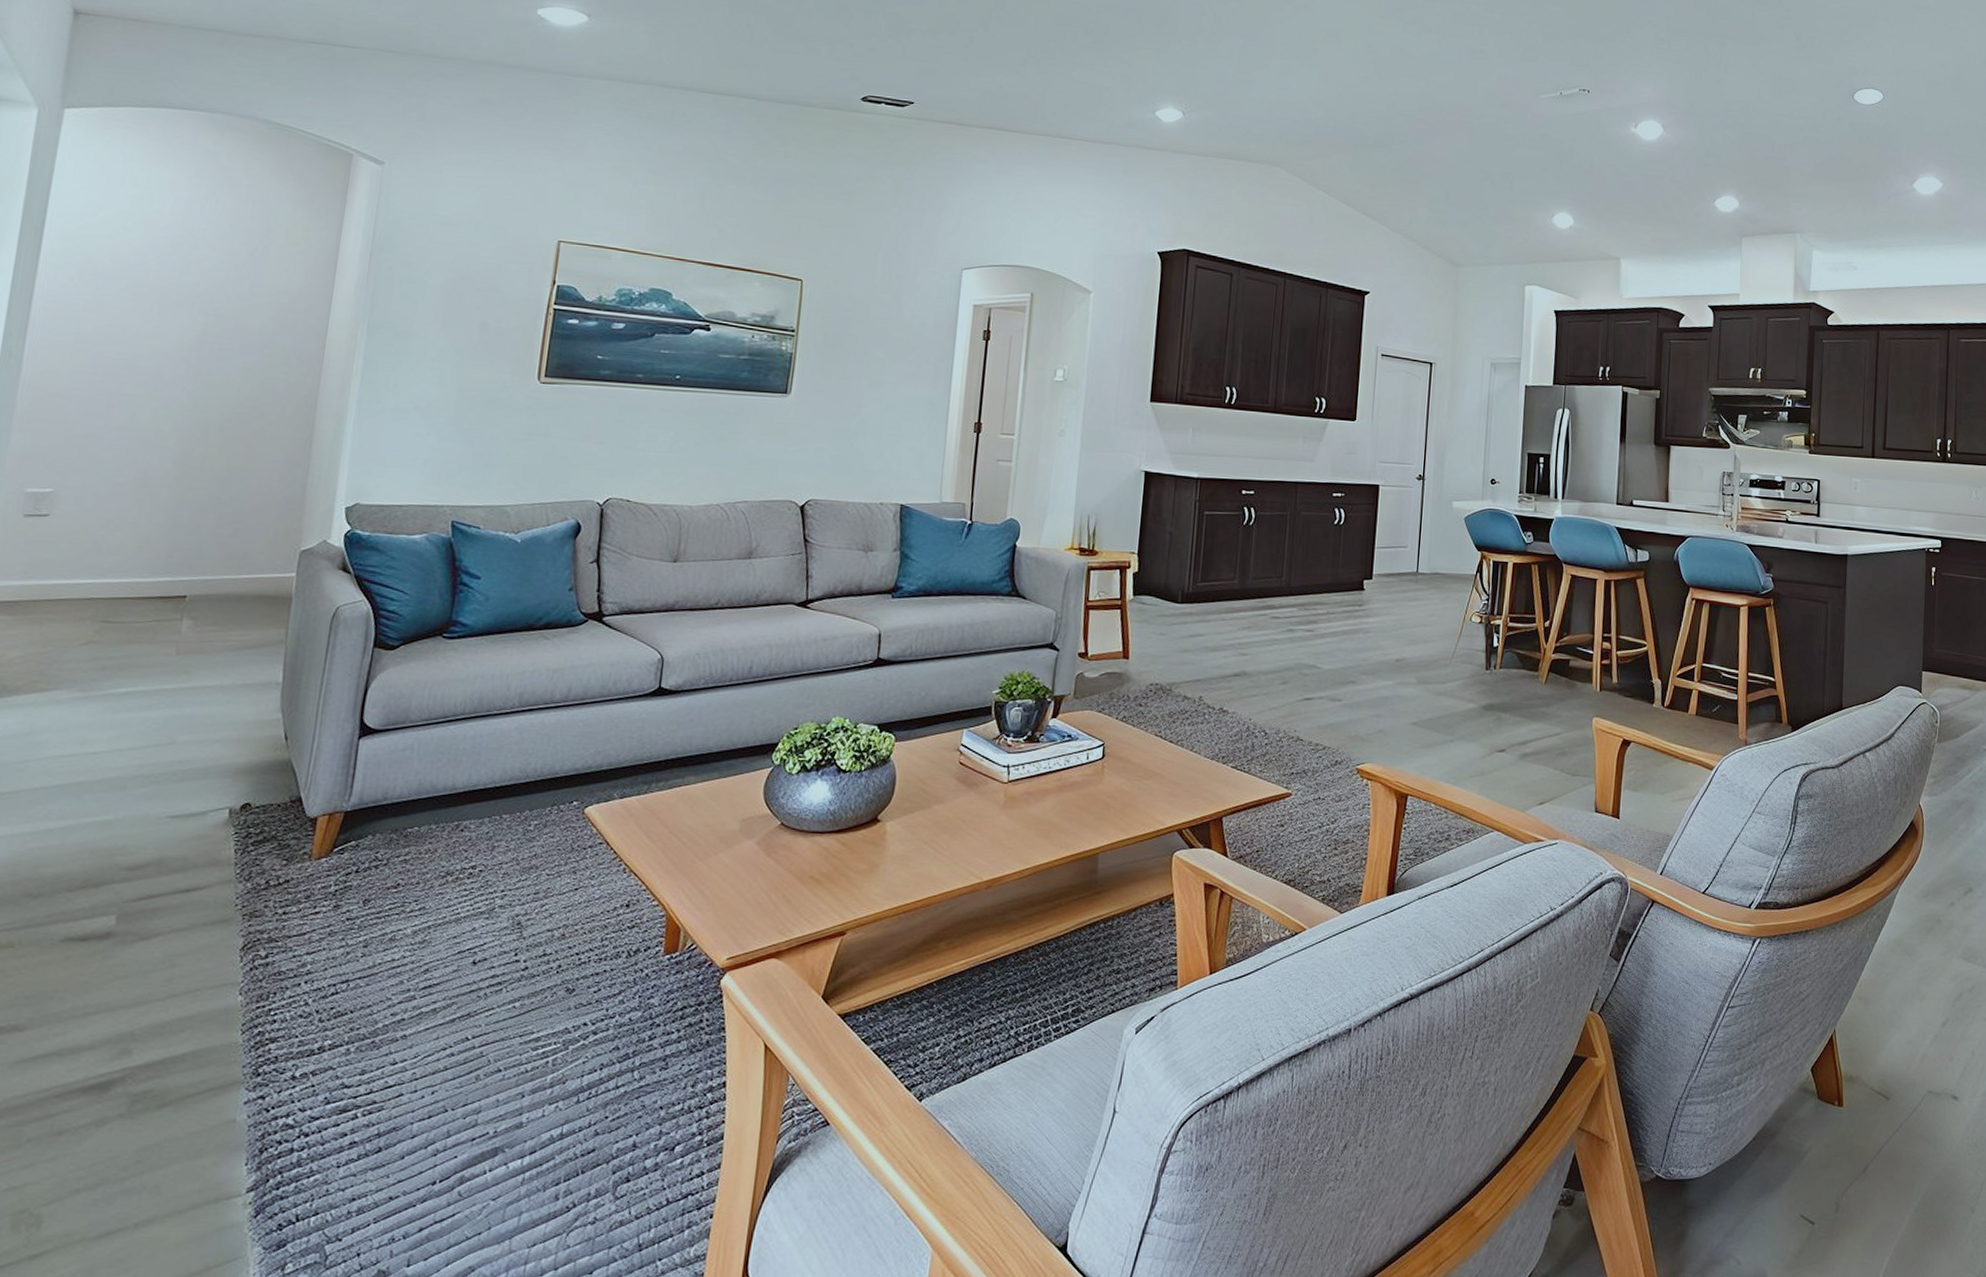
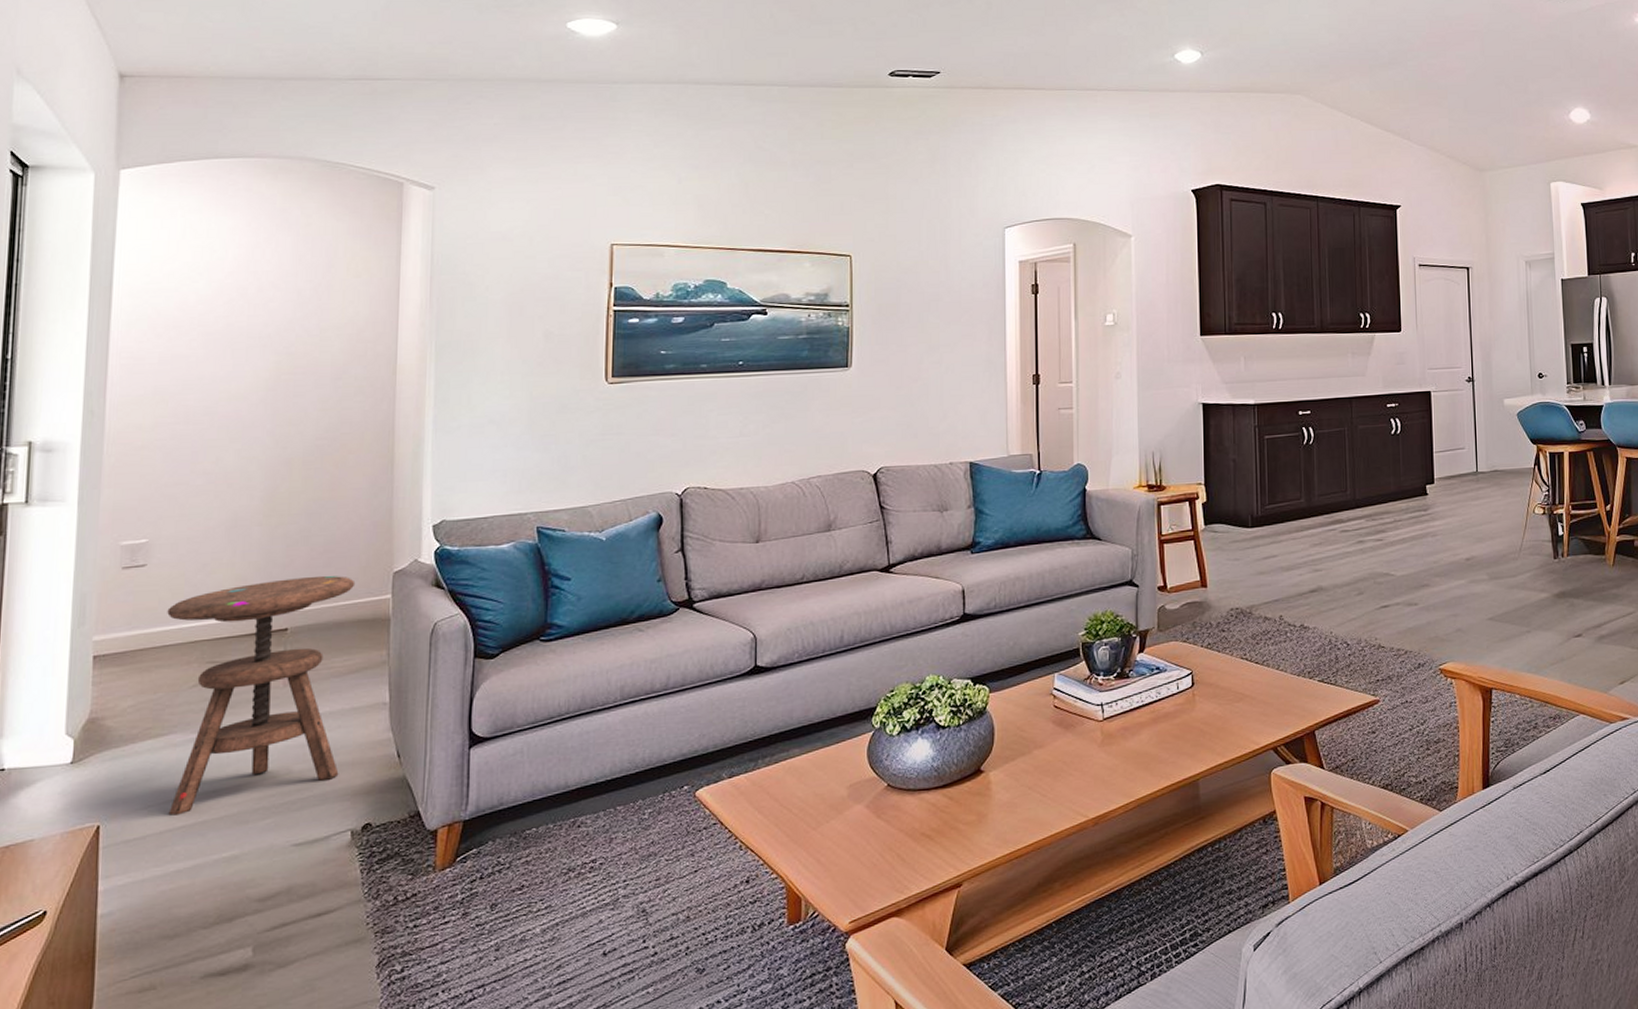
side table: none [45,545,261,773] -> present [167,575,356,816]

